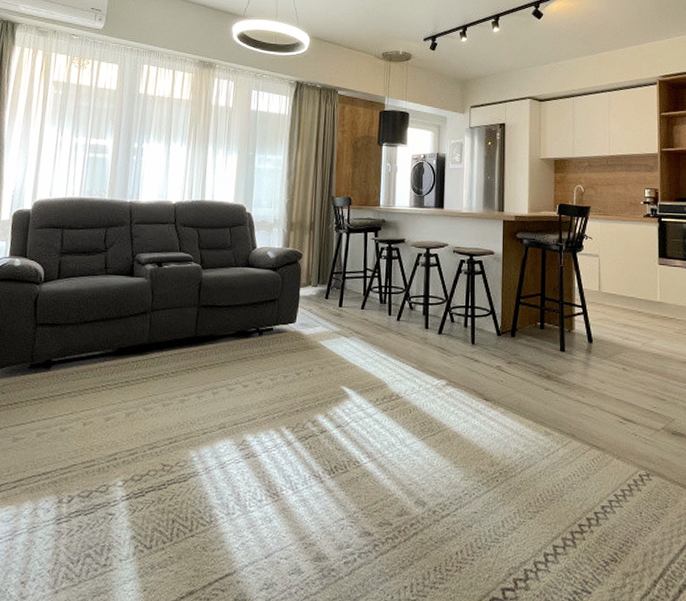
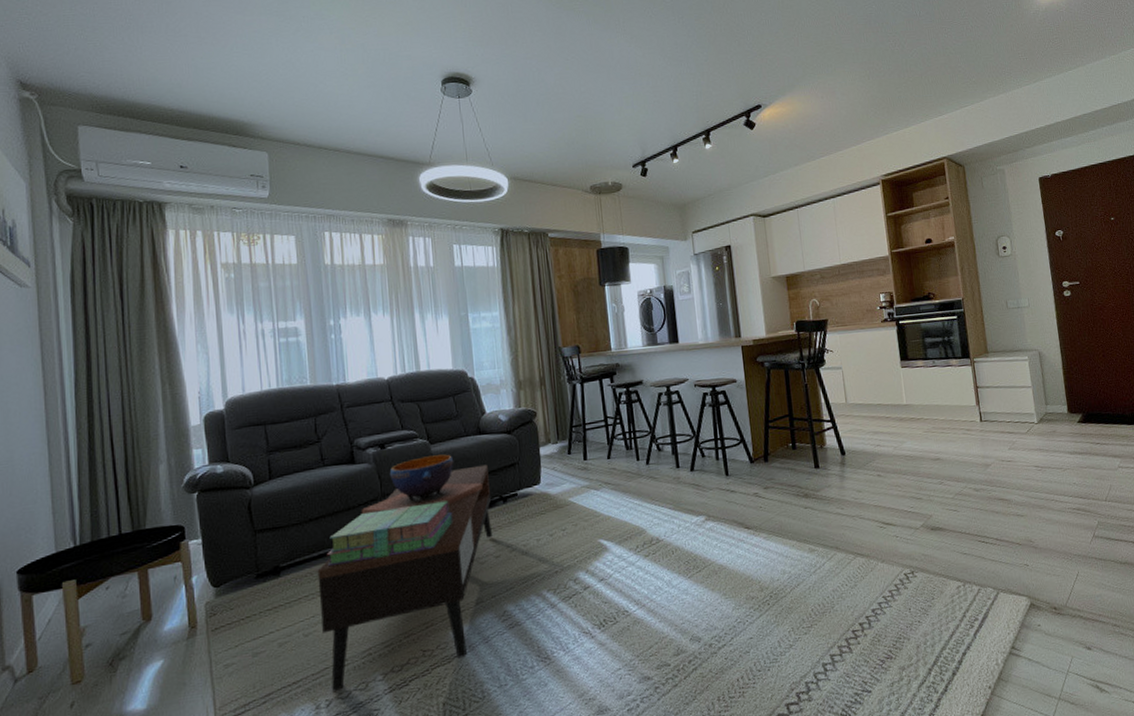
coffee table: none [76,296,250,489] -> present [317,464,493,691]
stack of books: none [92,323,212,369] -> present [326,500,453,566]
decorative bowl: none [130,280,243,328] -> present [361,454,483,515]

